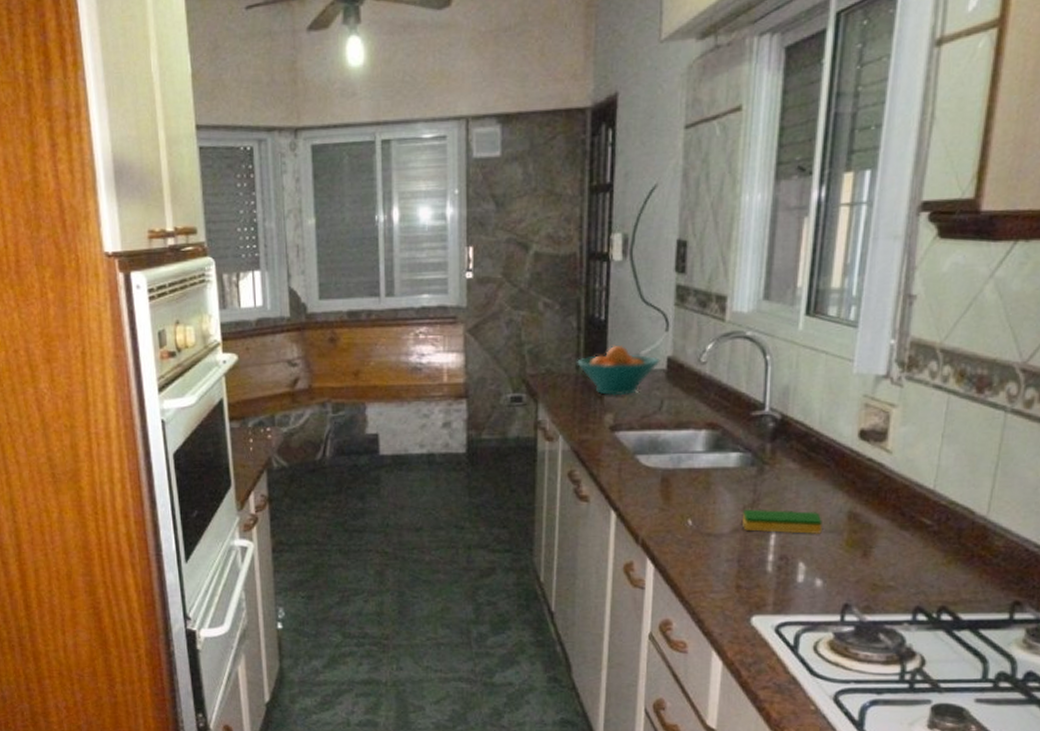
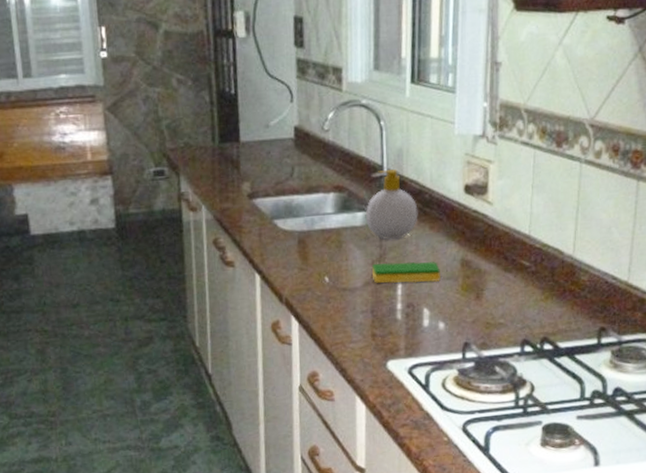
fruit bowl: present [577,345,660,396] -> none [213,117,288,166]
soap bottle: none [739,408,802,485] -> present [365,169,418,240]

